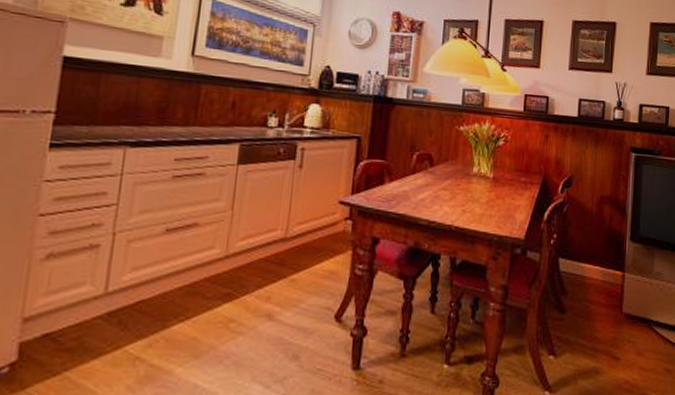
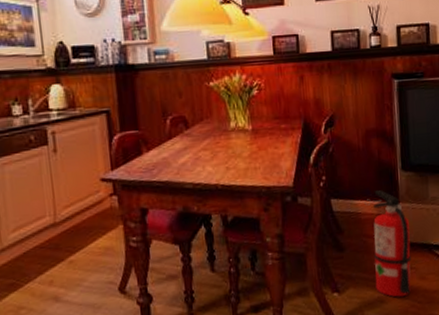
fire extinguisher: none [591,257,633,370] -> present [364,190,411,297]

